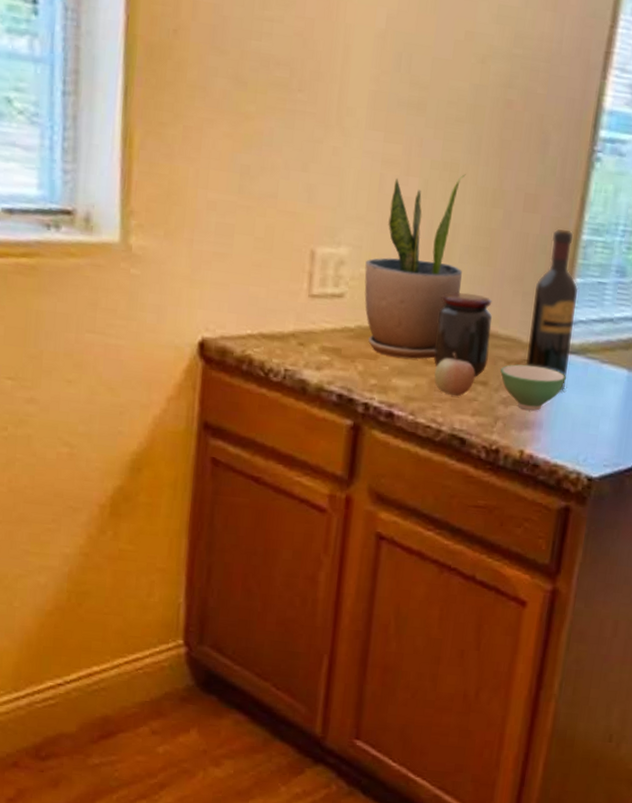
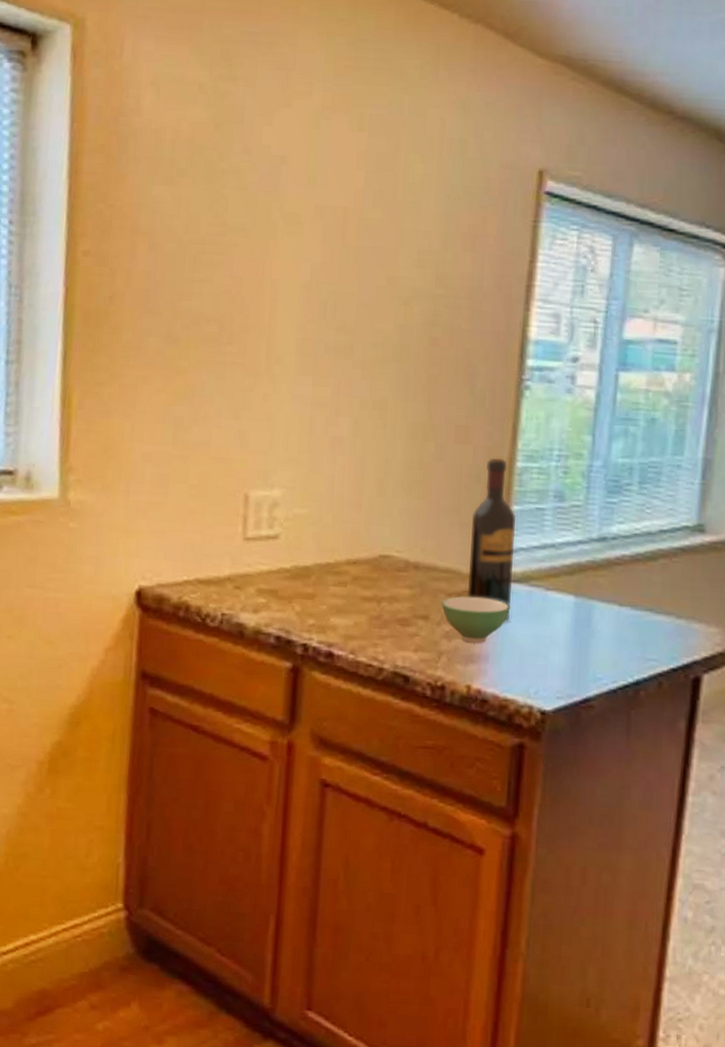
potted plant: present [364,173,466,359] -> none [298,410,397,596]
jar: present [434,292,493,377] -> none [372,526,430,612]
fruit: present [434,352,475,396] -> none [373,587,416,632]

